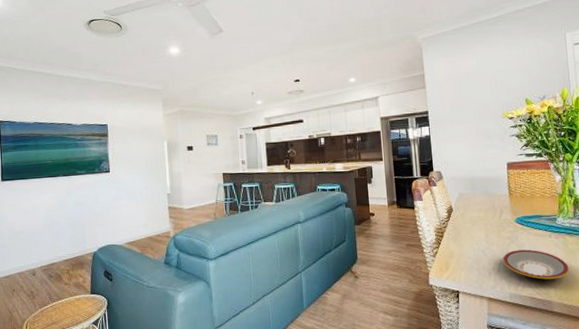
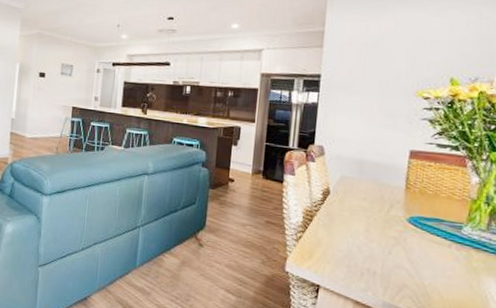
plate: present [503,249,569,280] -> none [382,253,467,298]

